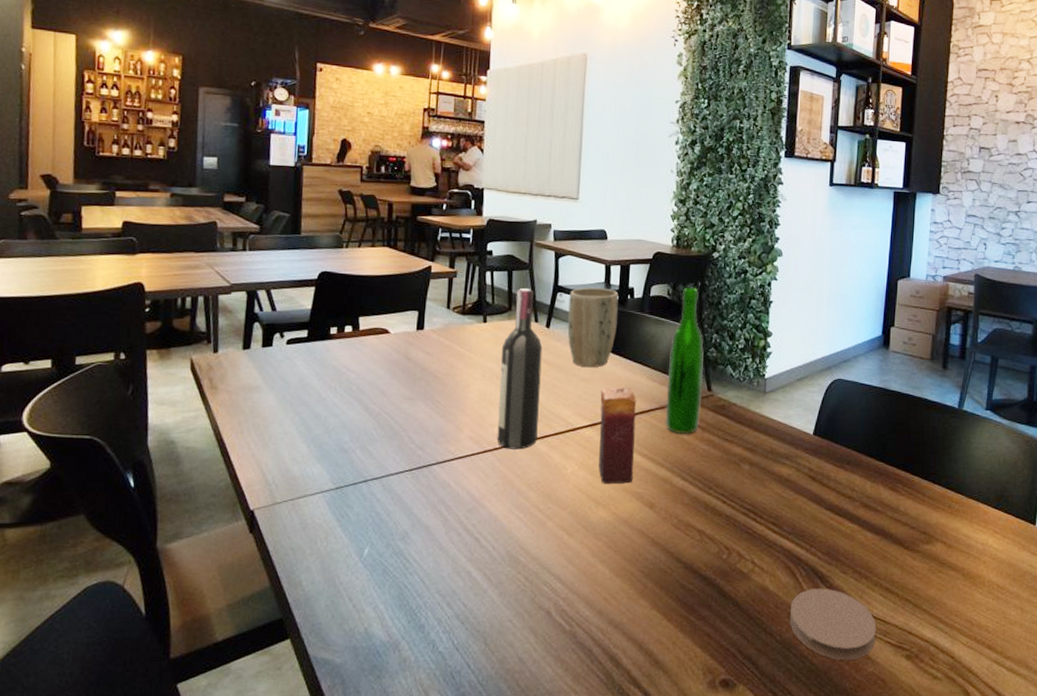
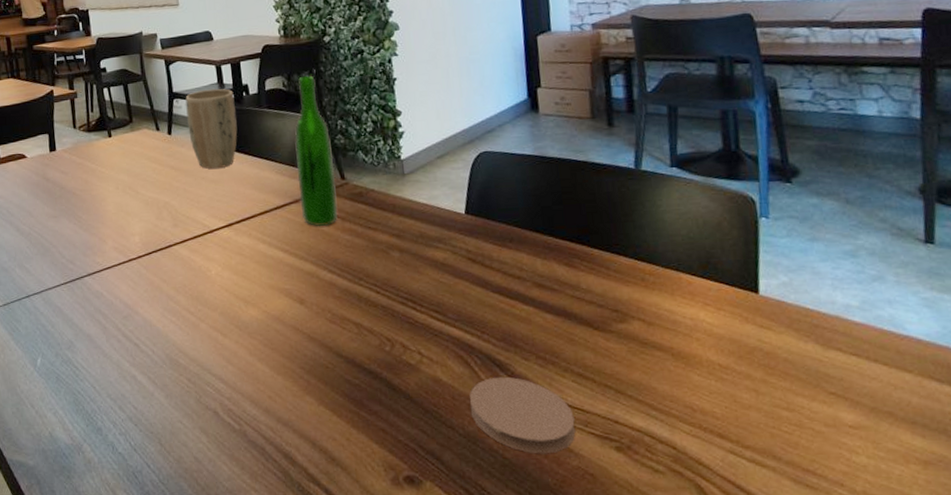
wine bottle: present [497,288,543,450] -> none [129,99,177,256]
candle: present [598,387,637,484] -> none [231,185,279,283]

